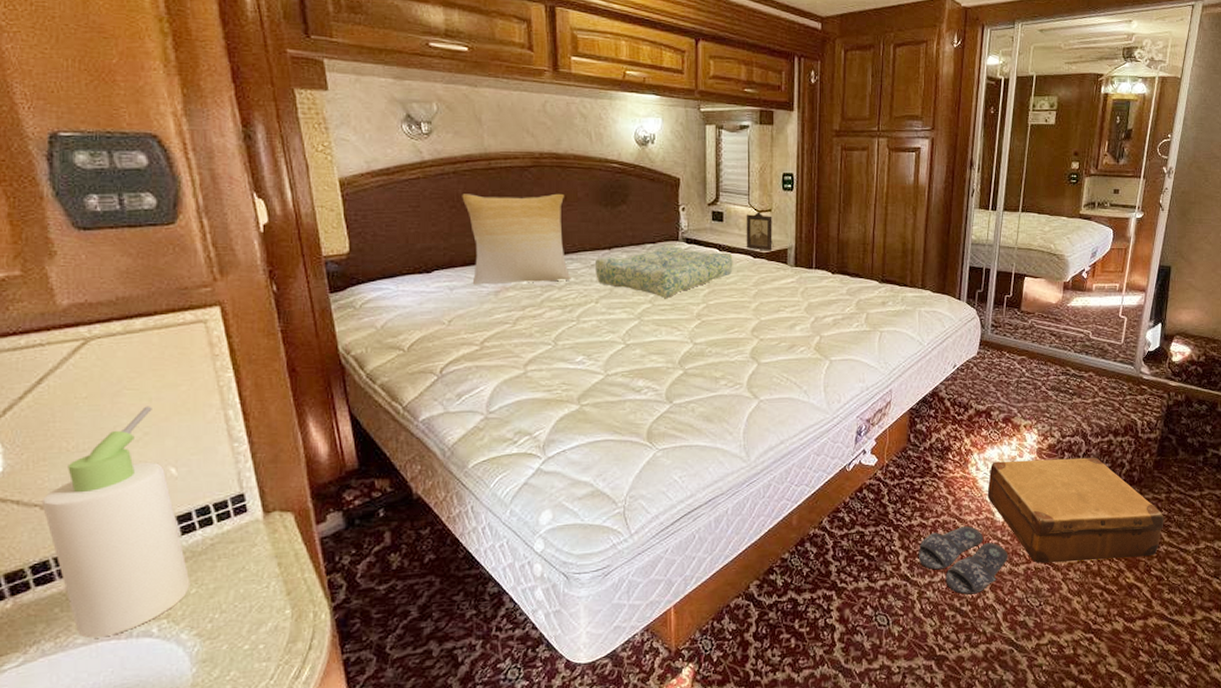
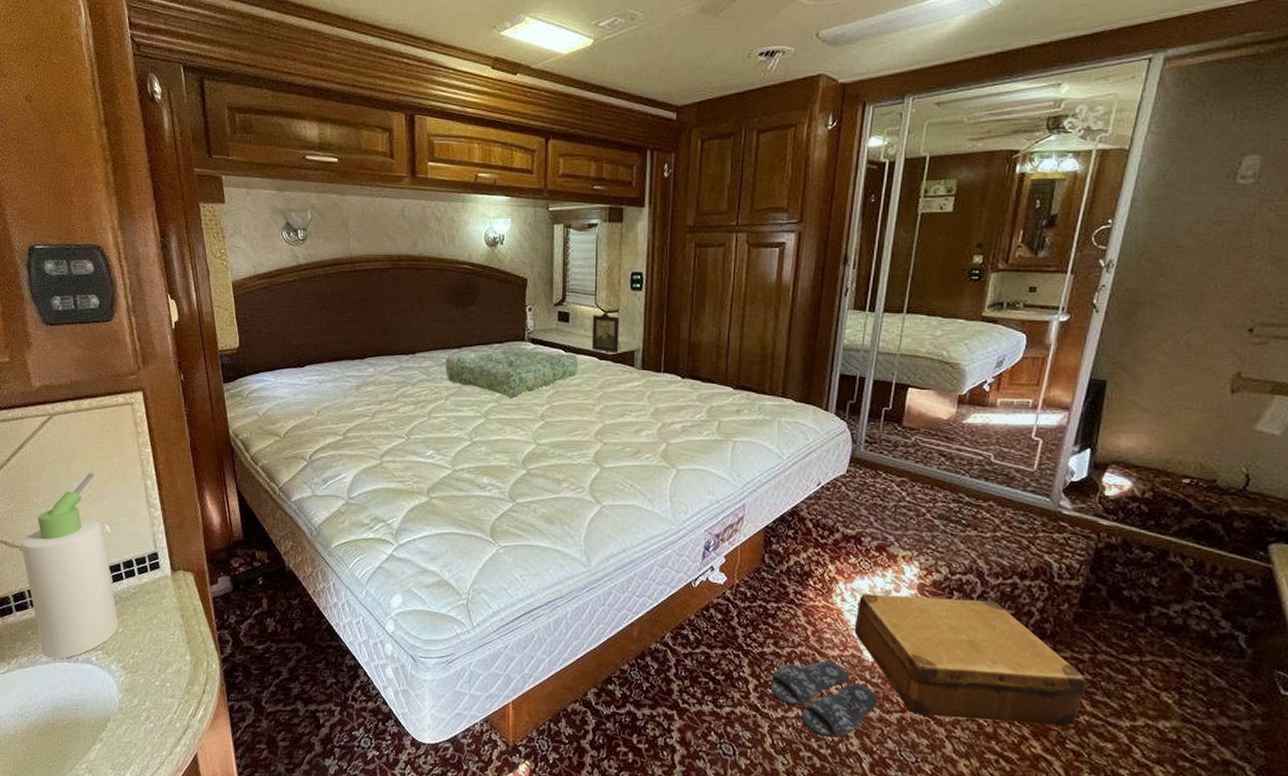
pillow: present [462,193,571,285] -> none [330,294,423,380]

